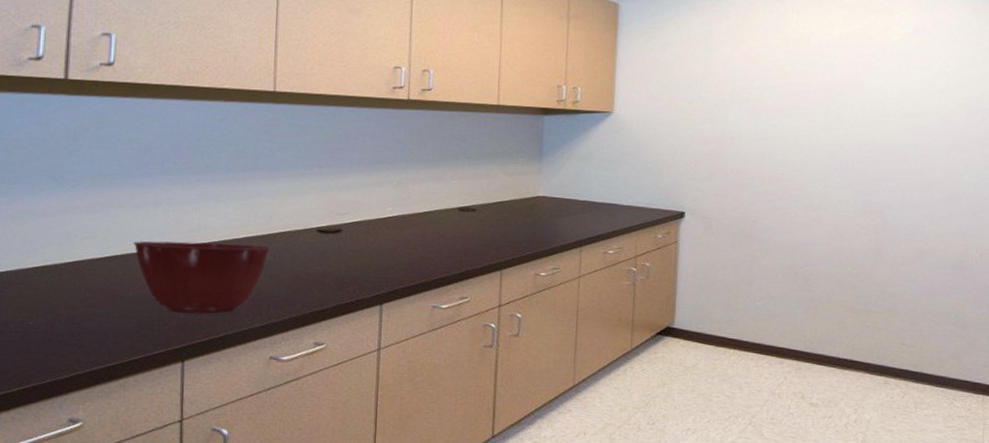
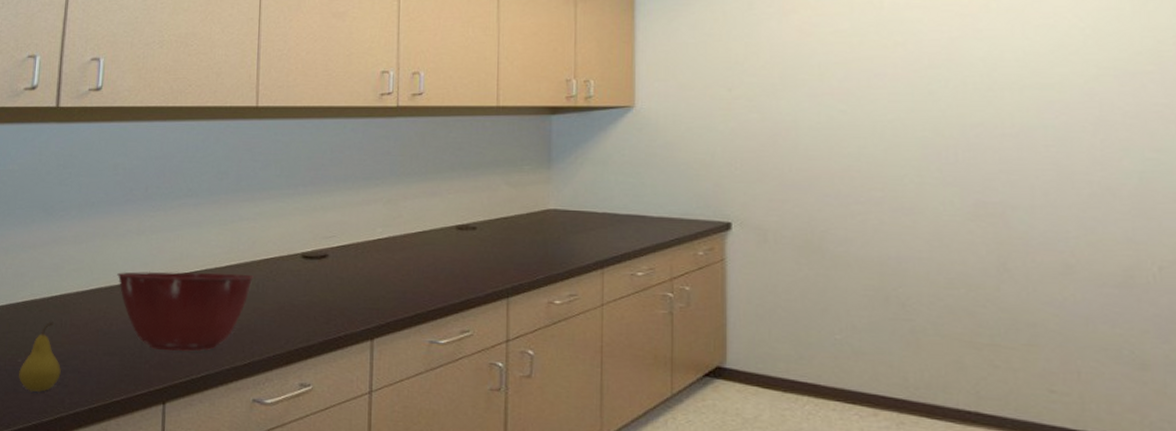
fruit: none [31,287,76,353] -> present [19,323,61,392]

